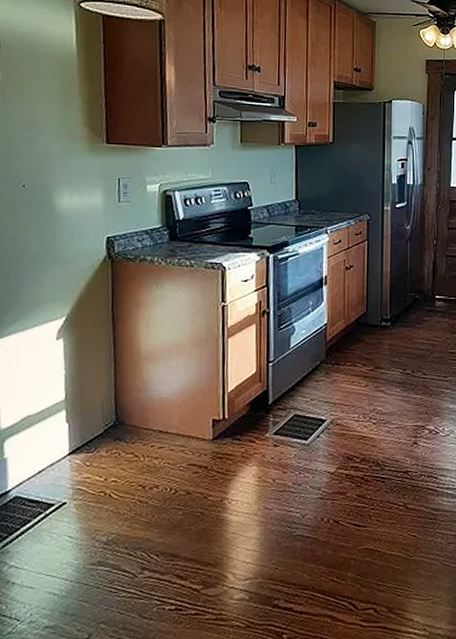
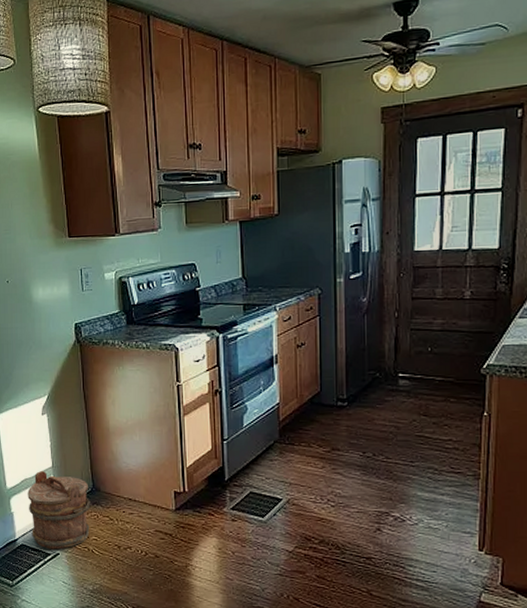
bucket: none [29,404,112,499] -> present [27,470,91,550]

